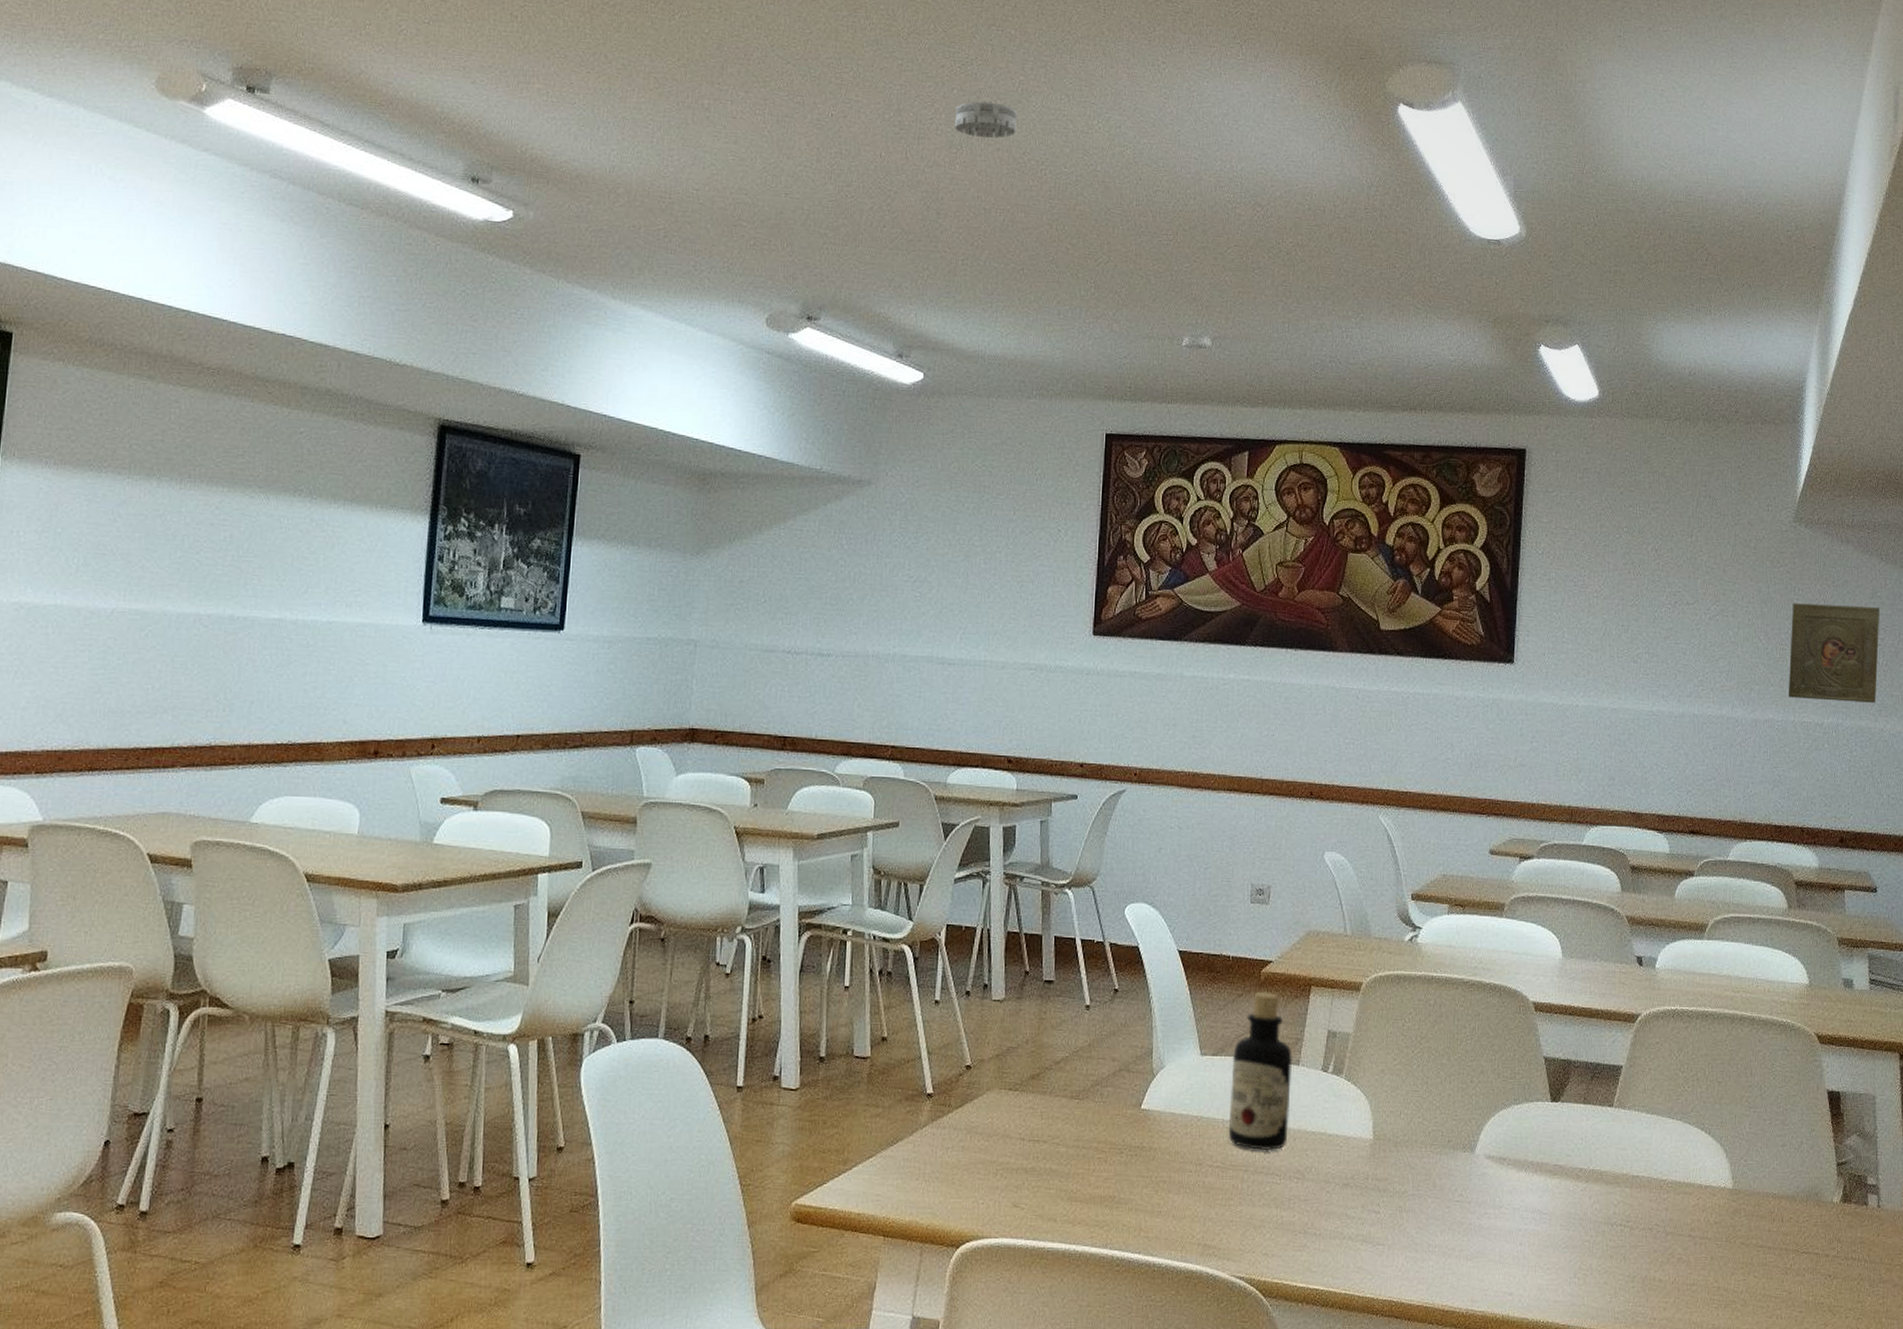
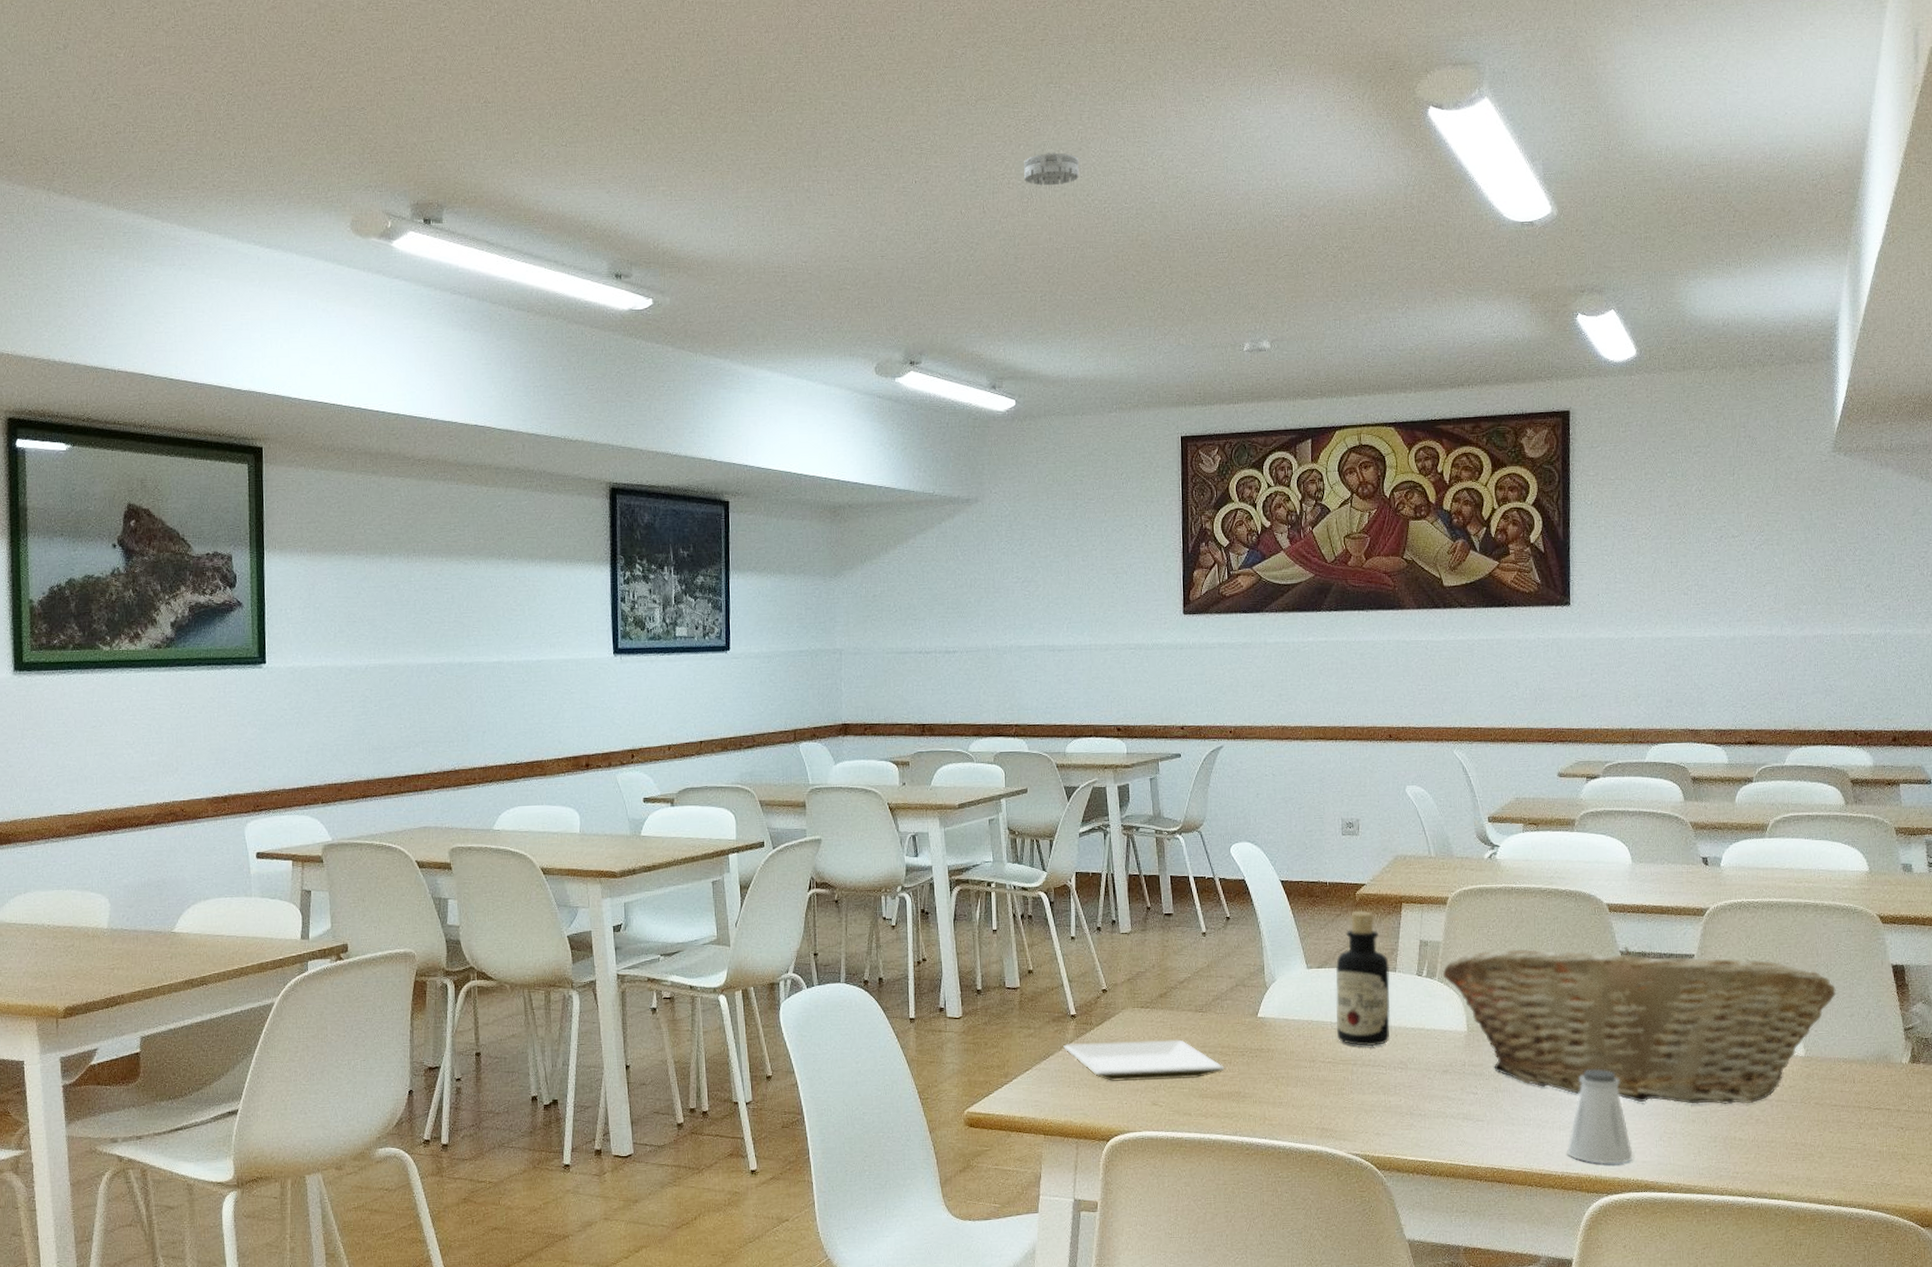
plate: none [915,1128,1099,1177] -> present [1063,1039,1225,1081]
fruit basket: none [1351,1047,1769,1240] -> present [1443,946,1836,1104]
saltshaker: none [1473,1191,1544,1302] -> present [1567,1069,1633,1165]
religious icon: present [1788,603,1879,703] -> none [1835,523,1923,614]

